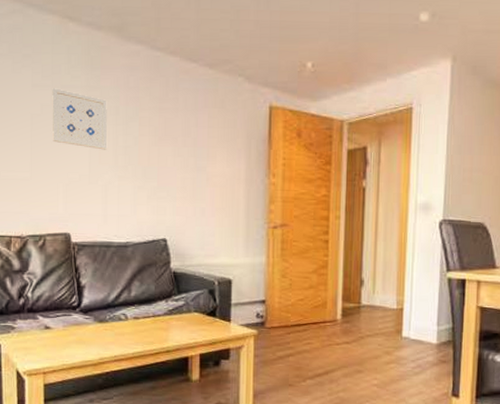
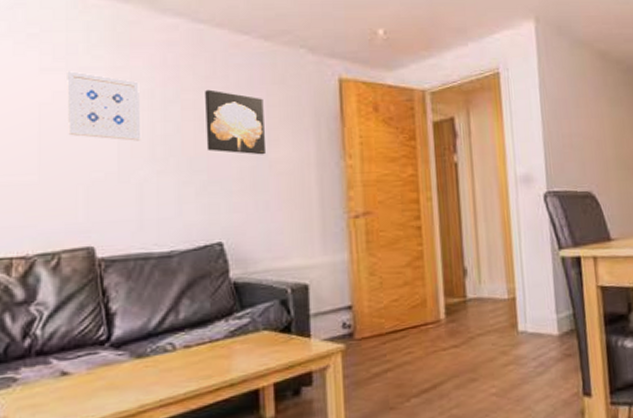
wall art: none [158,110,205,169] -> present [205,89,267,155]

